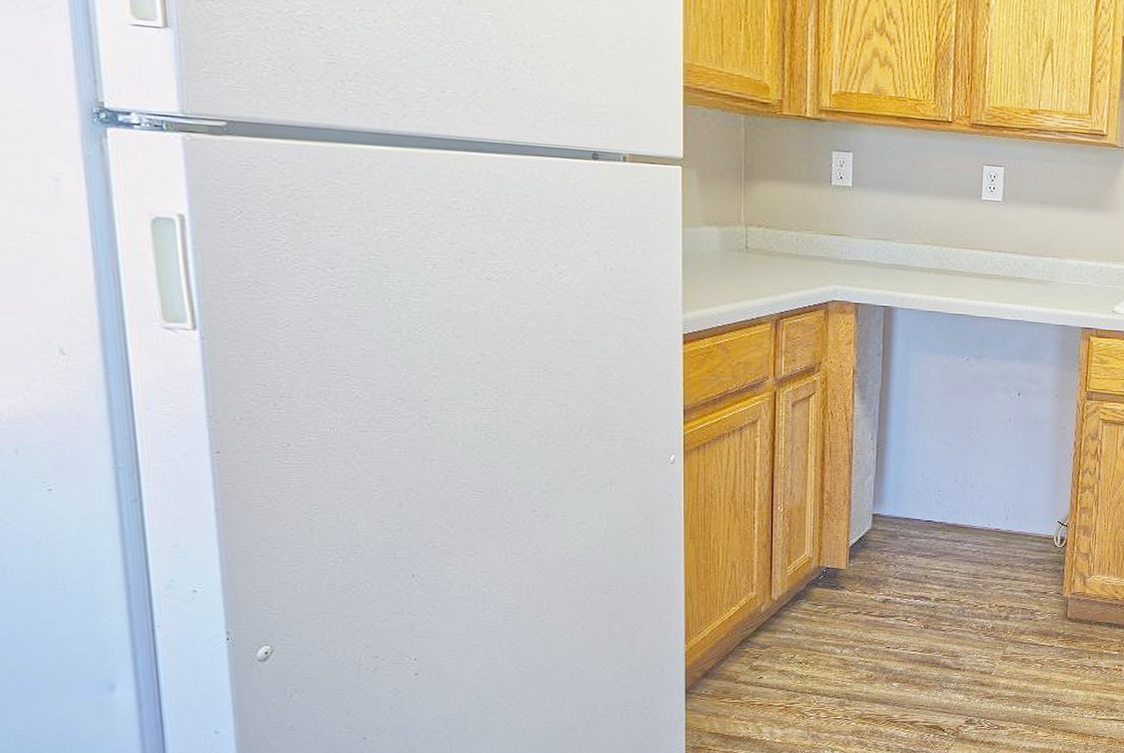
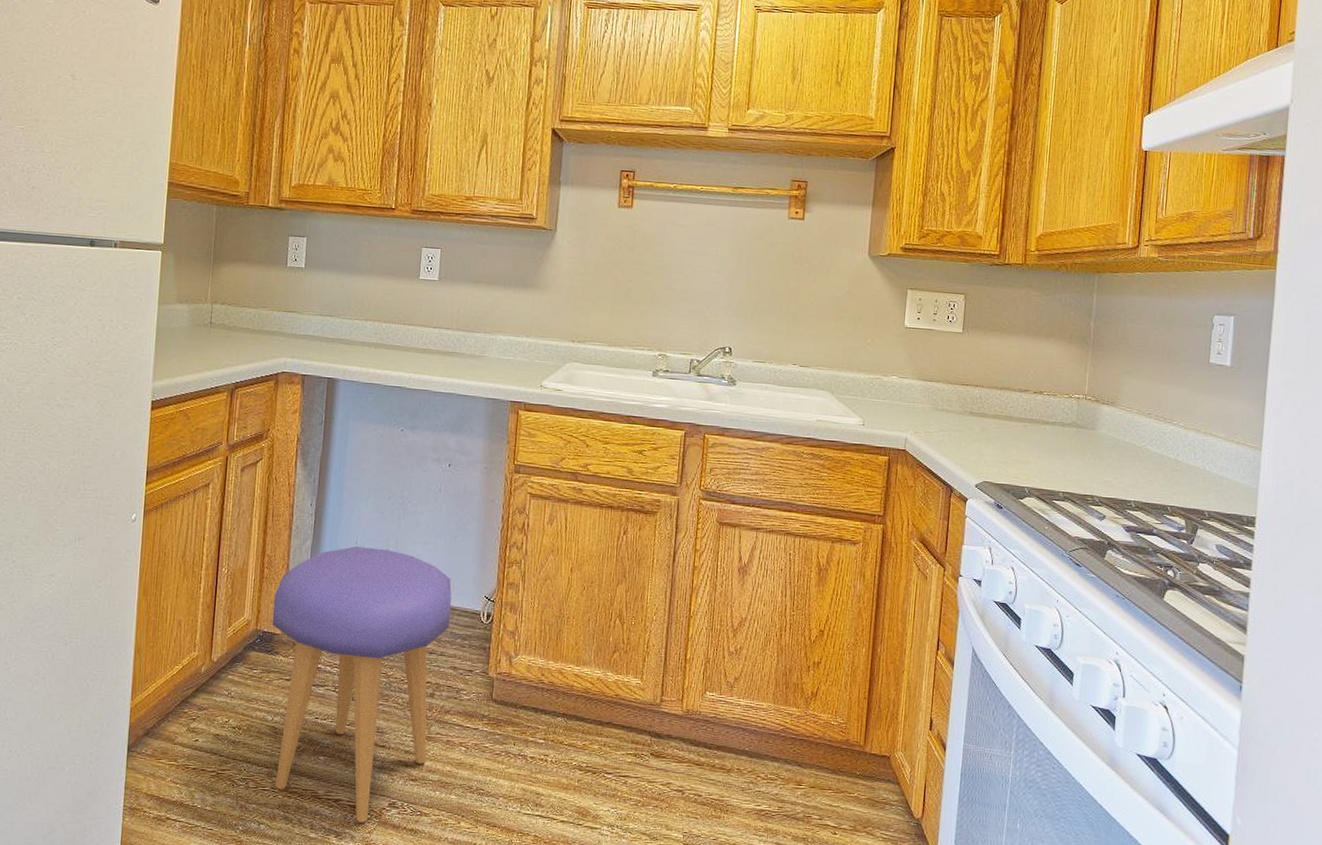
stool: none [835,479,1024,740] -> present [271,546,452,823]

